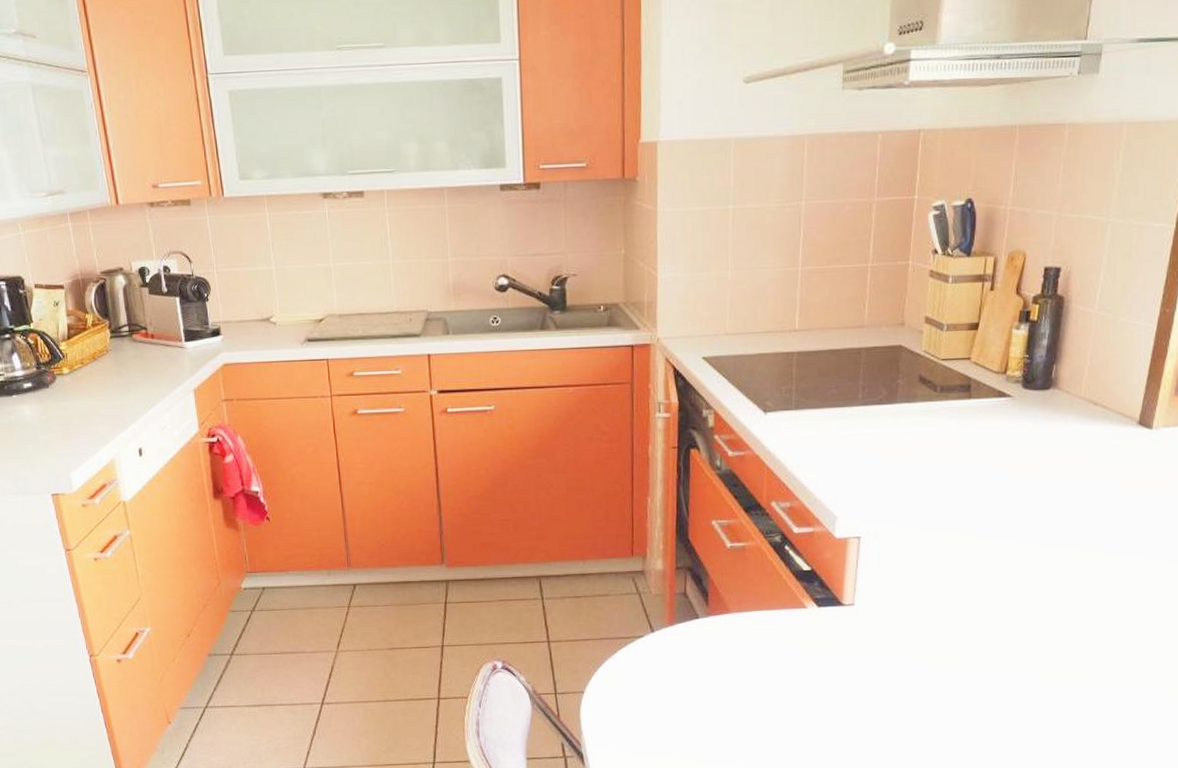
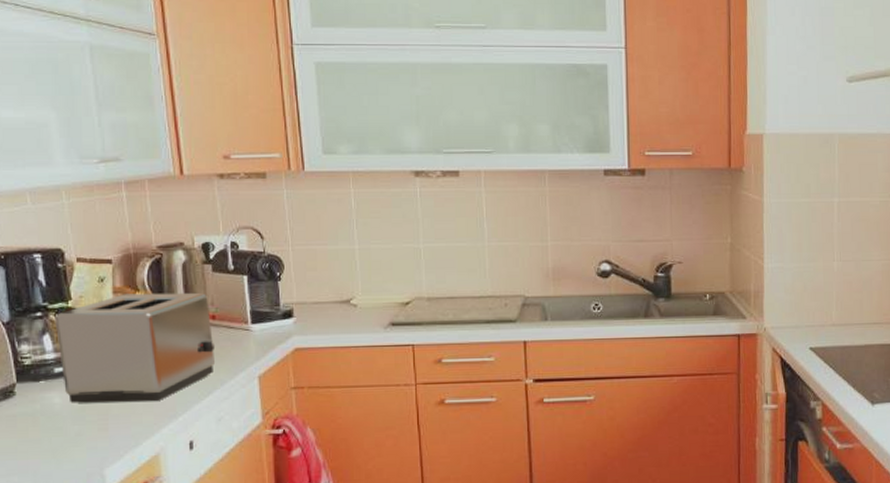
toaster: none [20,313,156,415] -> present [54,292,215,403]

